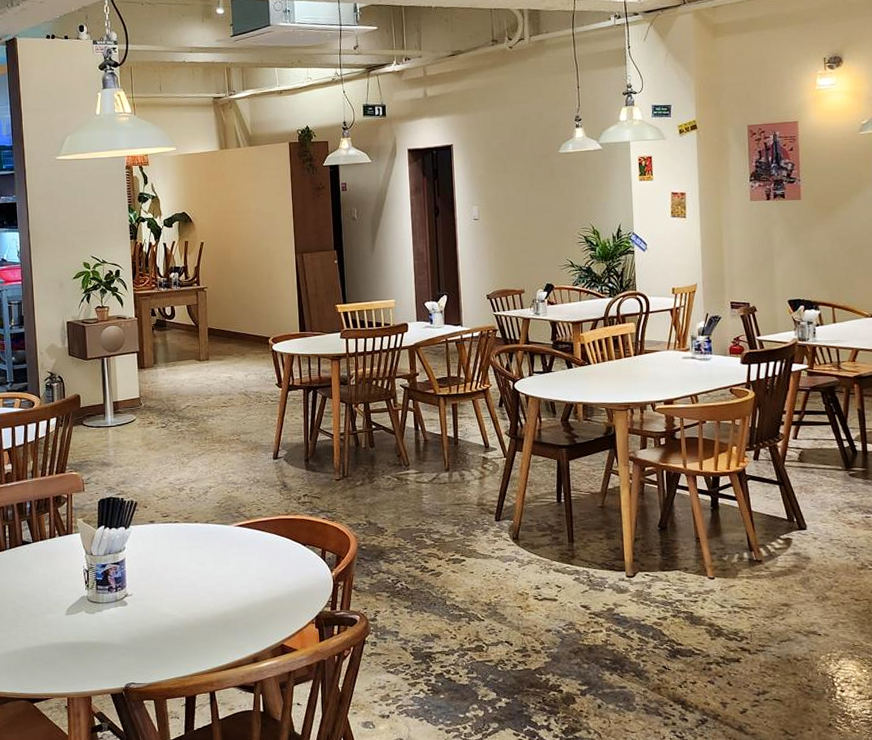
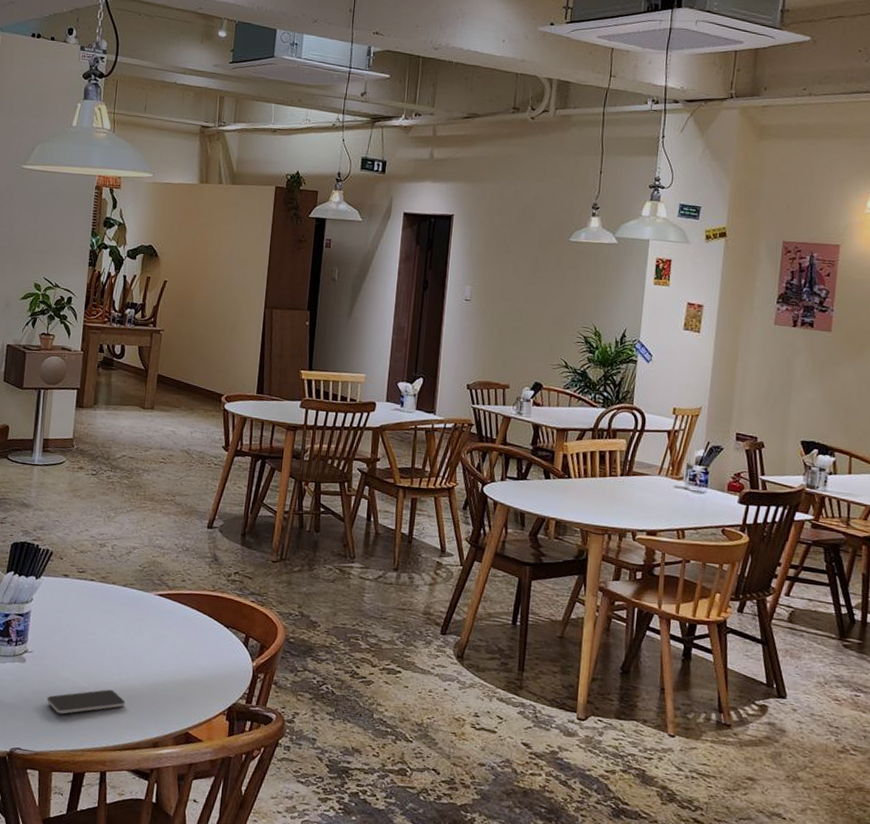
smartphone: none [151,617,223,646] -> present [46,689,126,714]

